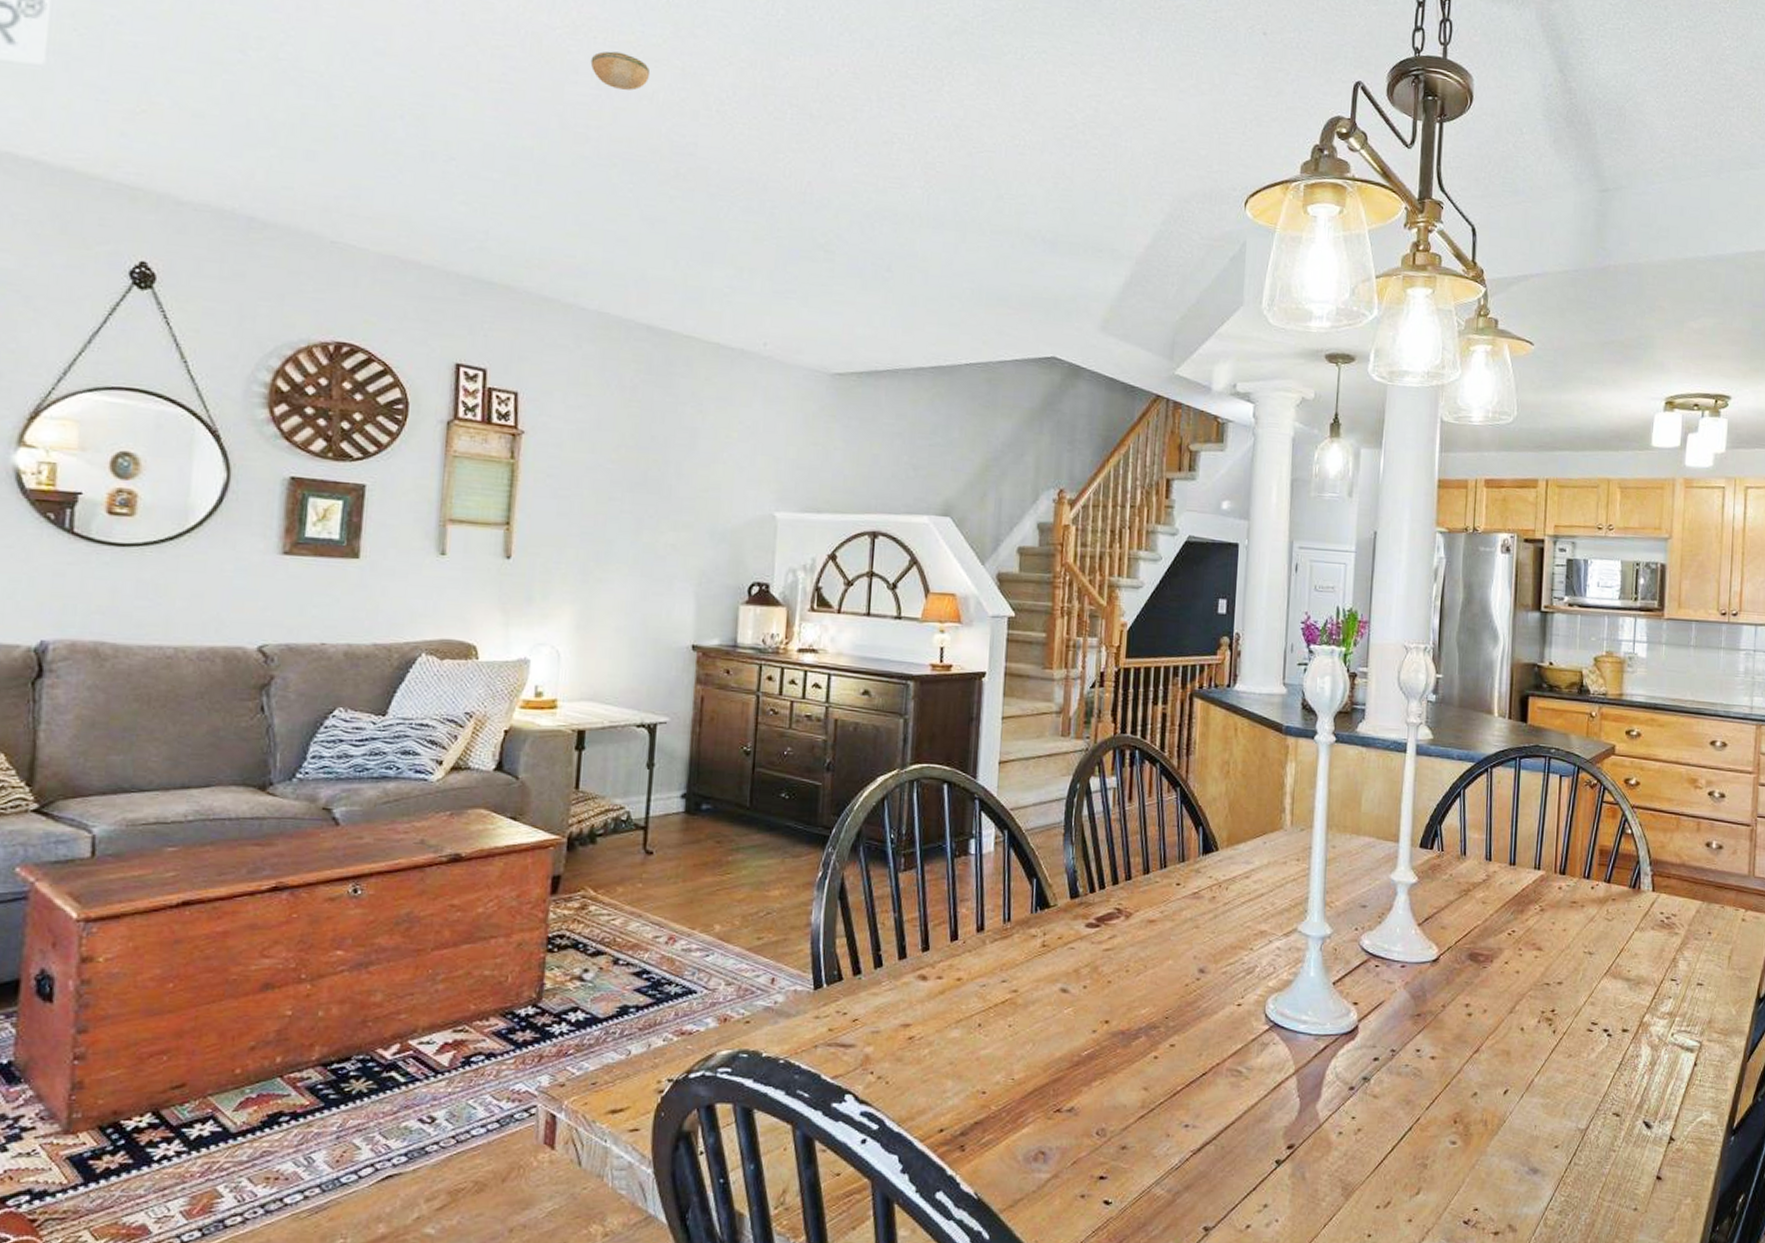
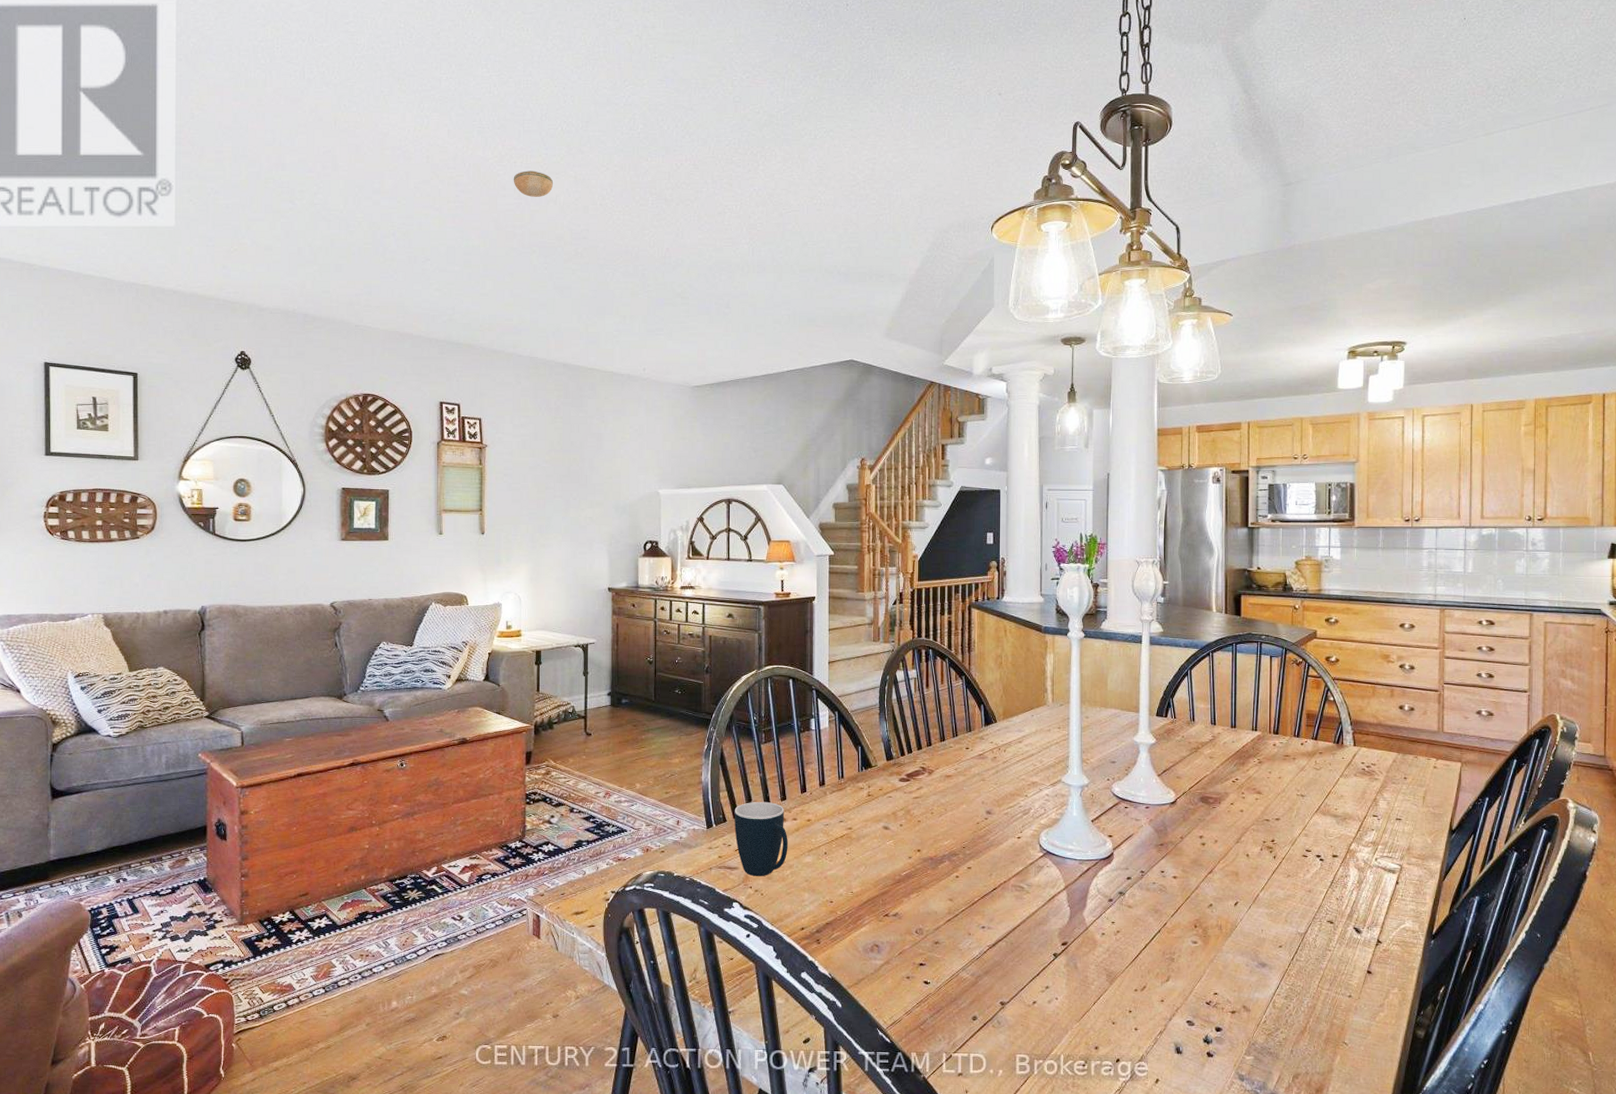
mug: none [853,952,929,1058] -> present [734,801,788,877]

